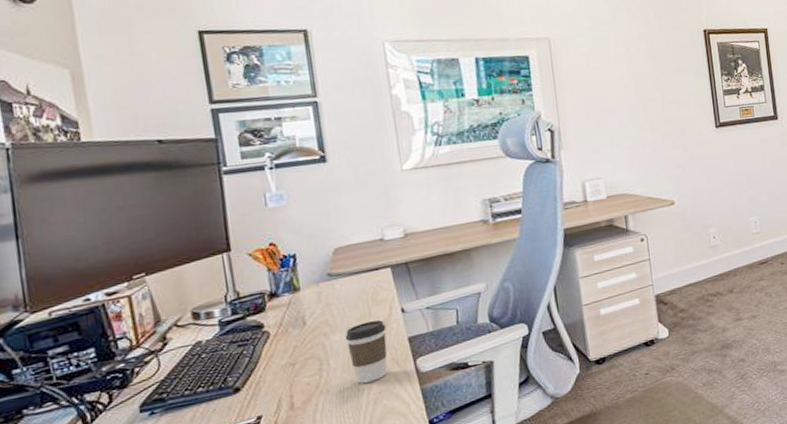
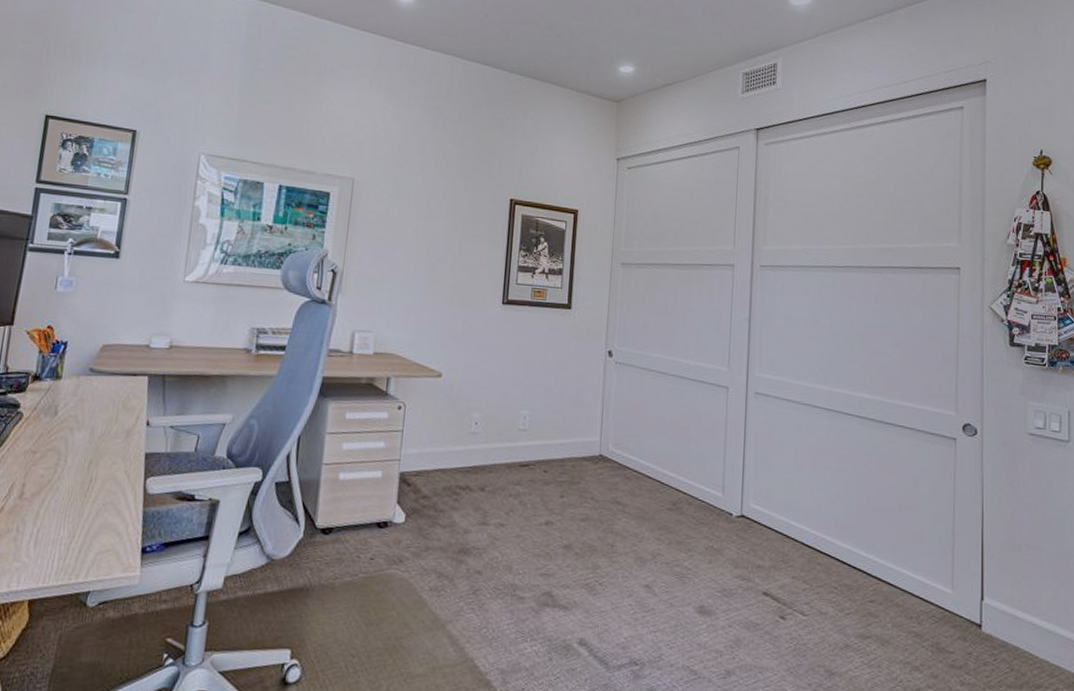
coffee cup: present [345,320,388,384] -> none [86,426,128,490]

